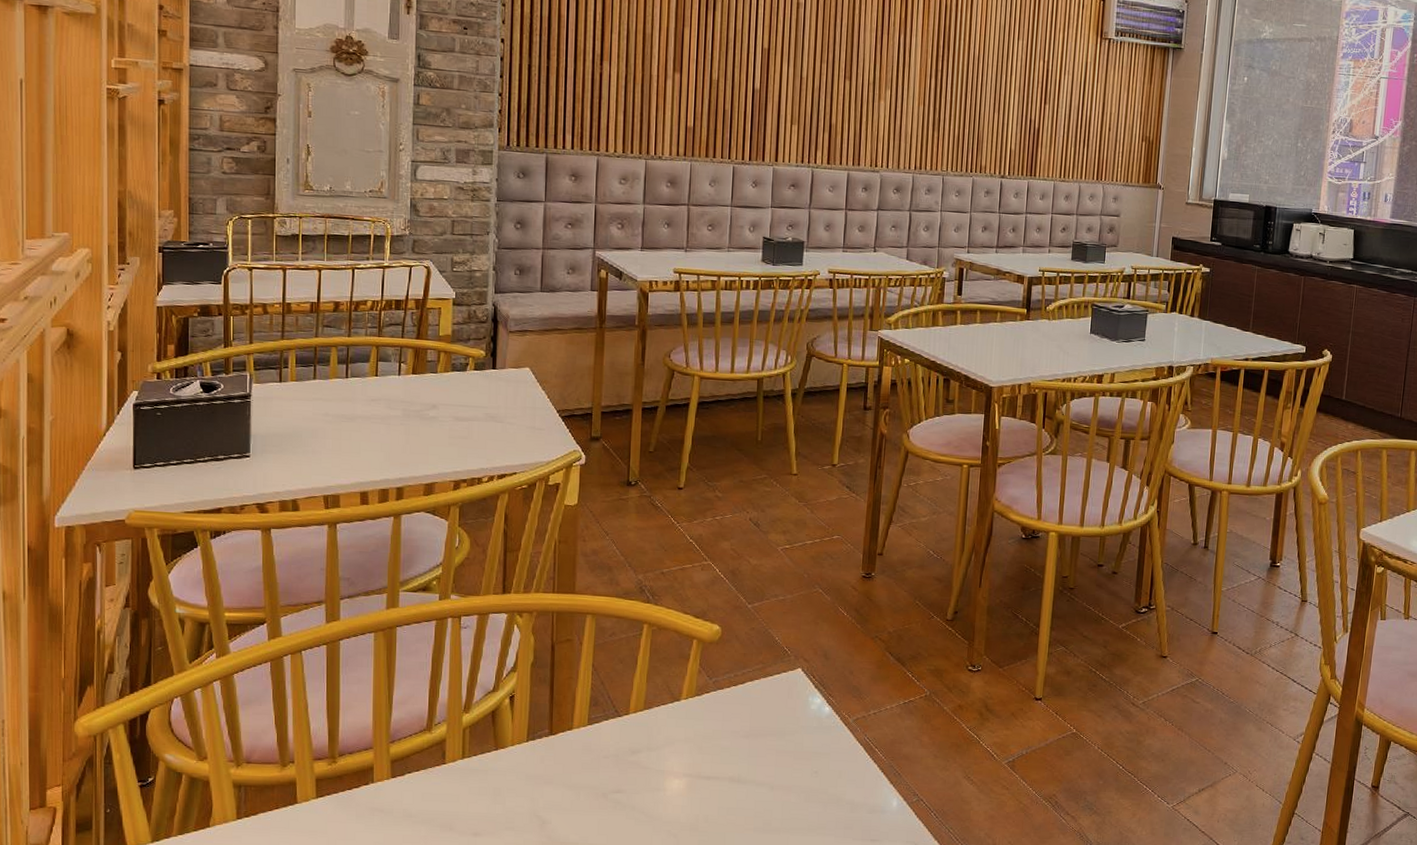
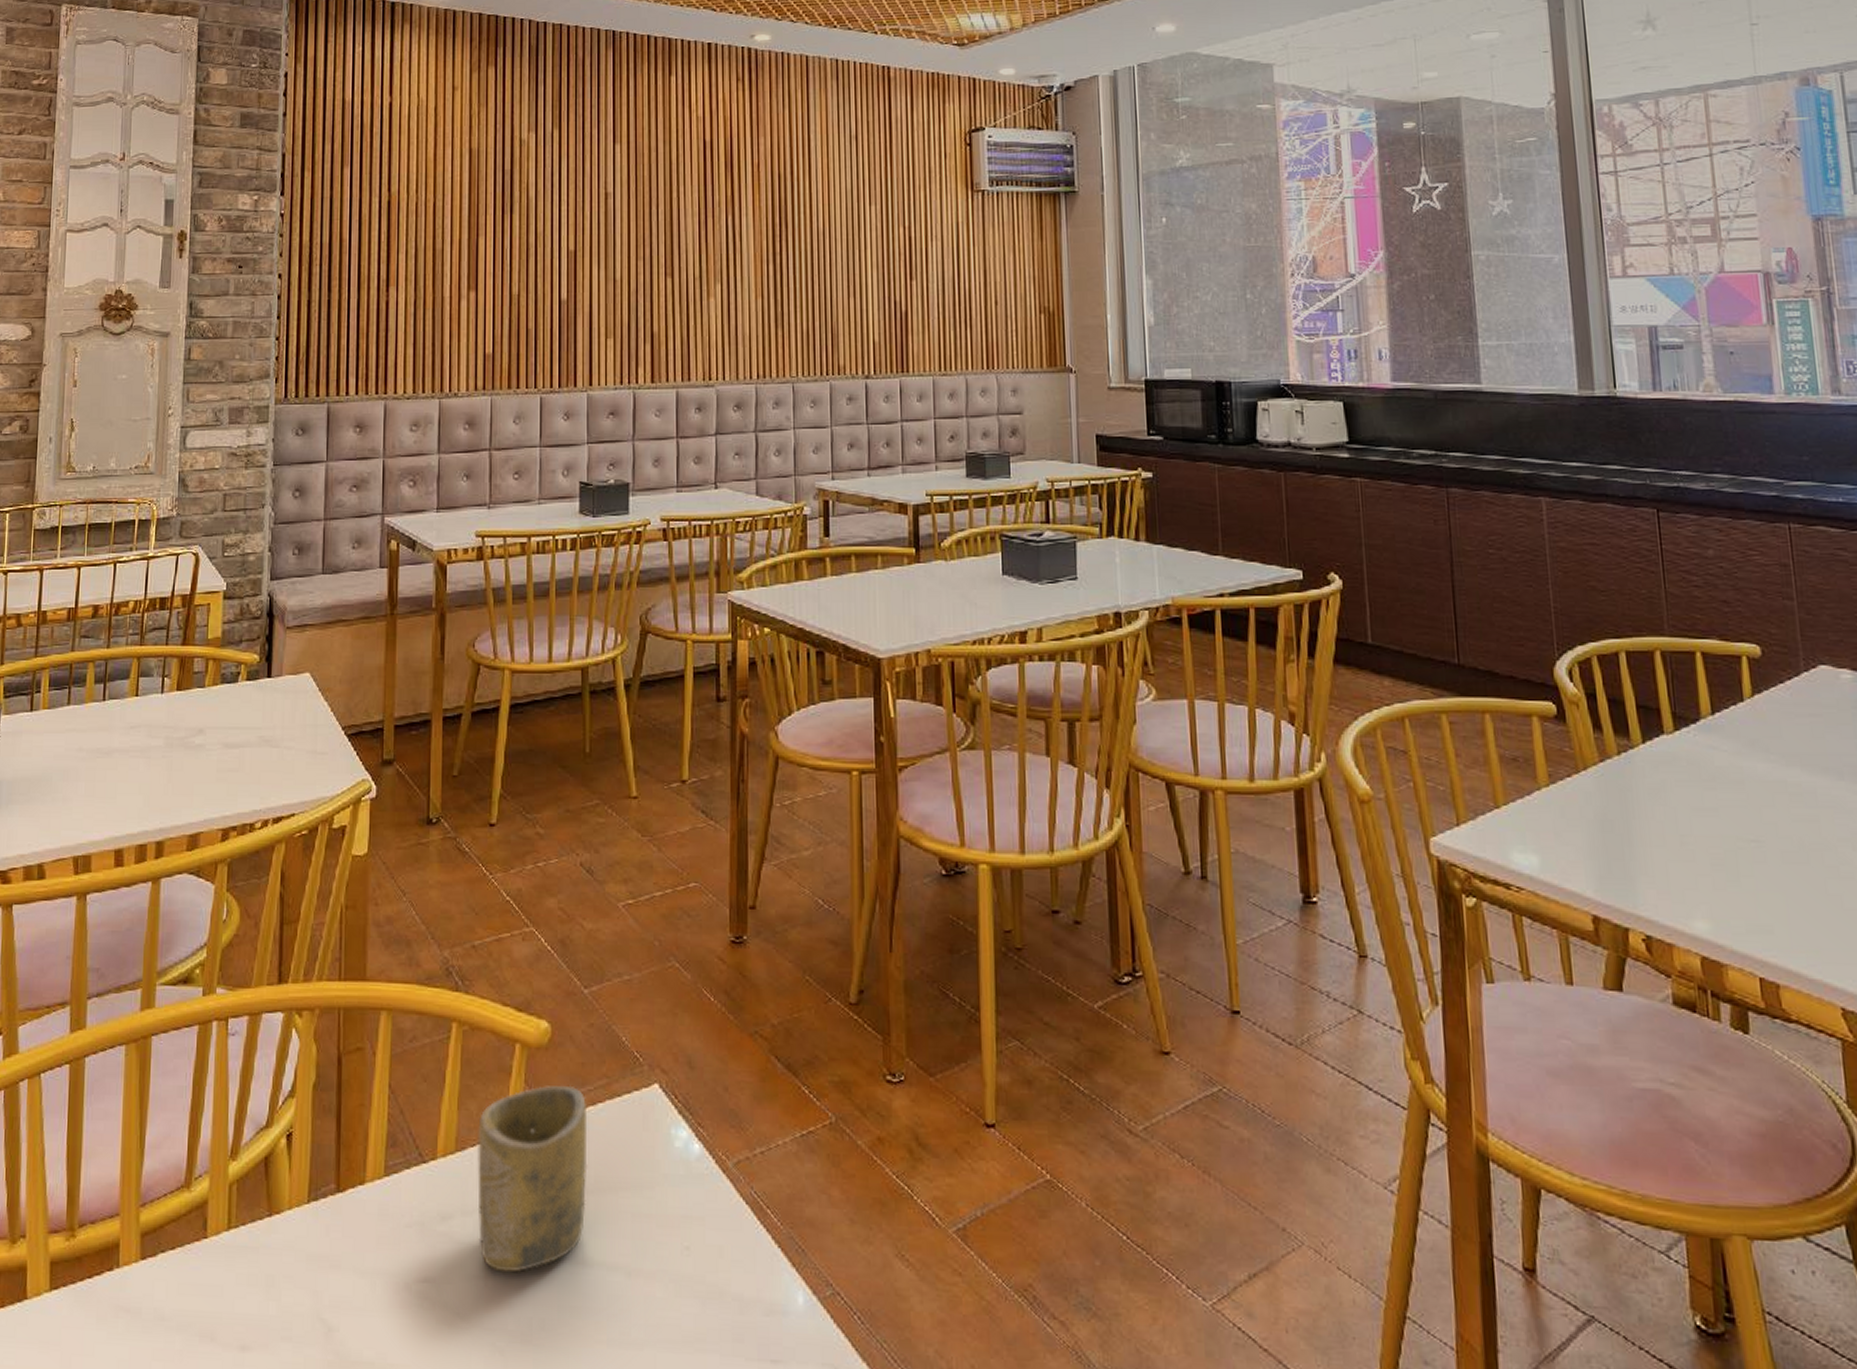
cup: none [660,668,747,787] -> present [477,1085,588,1273]

